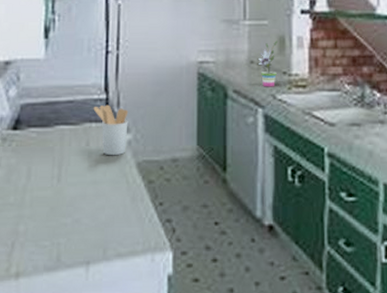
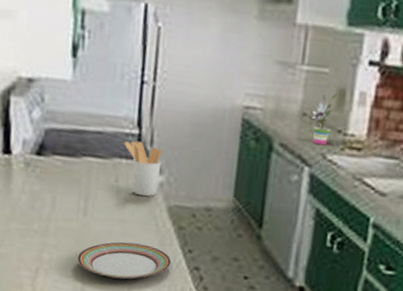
plate: none [52,203,144,242] -> present [76,242,172,280]

